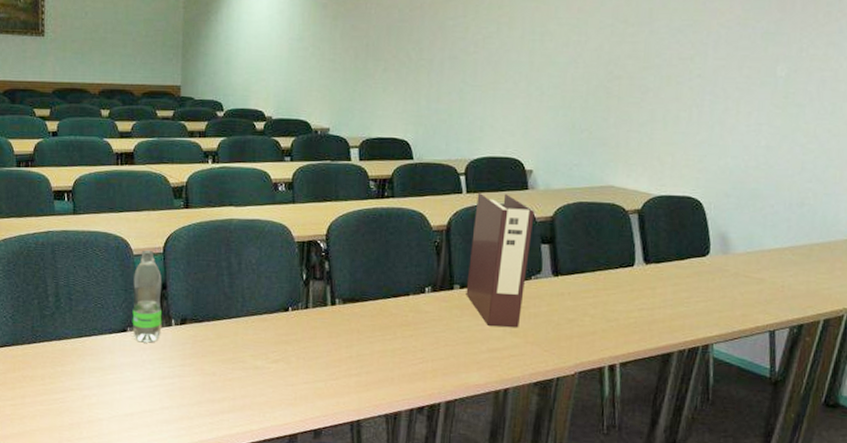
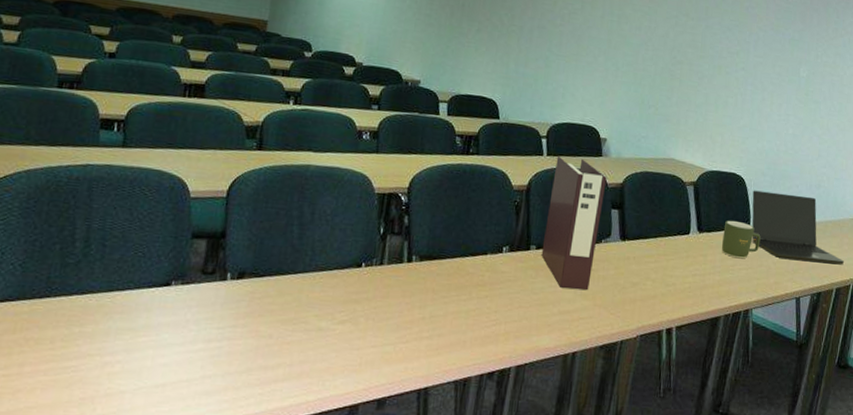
bottle: present [132,249,163,343] -> none [178,192,222,300]
mug: none [673,249,724,291] -> present [721,220,761,259]
laptop: none [712,214,835,293] -> present [752,190,844,265]

